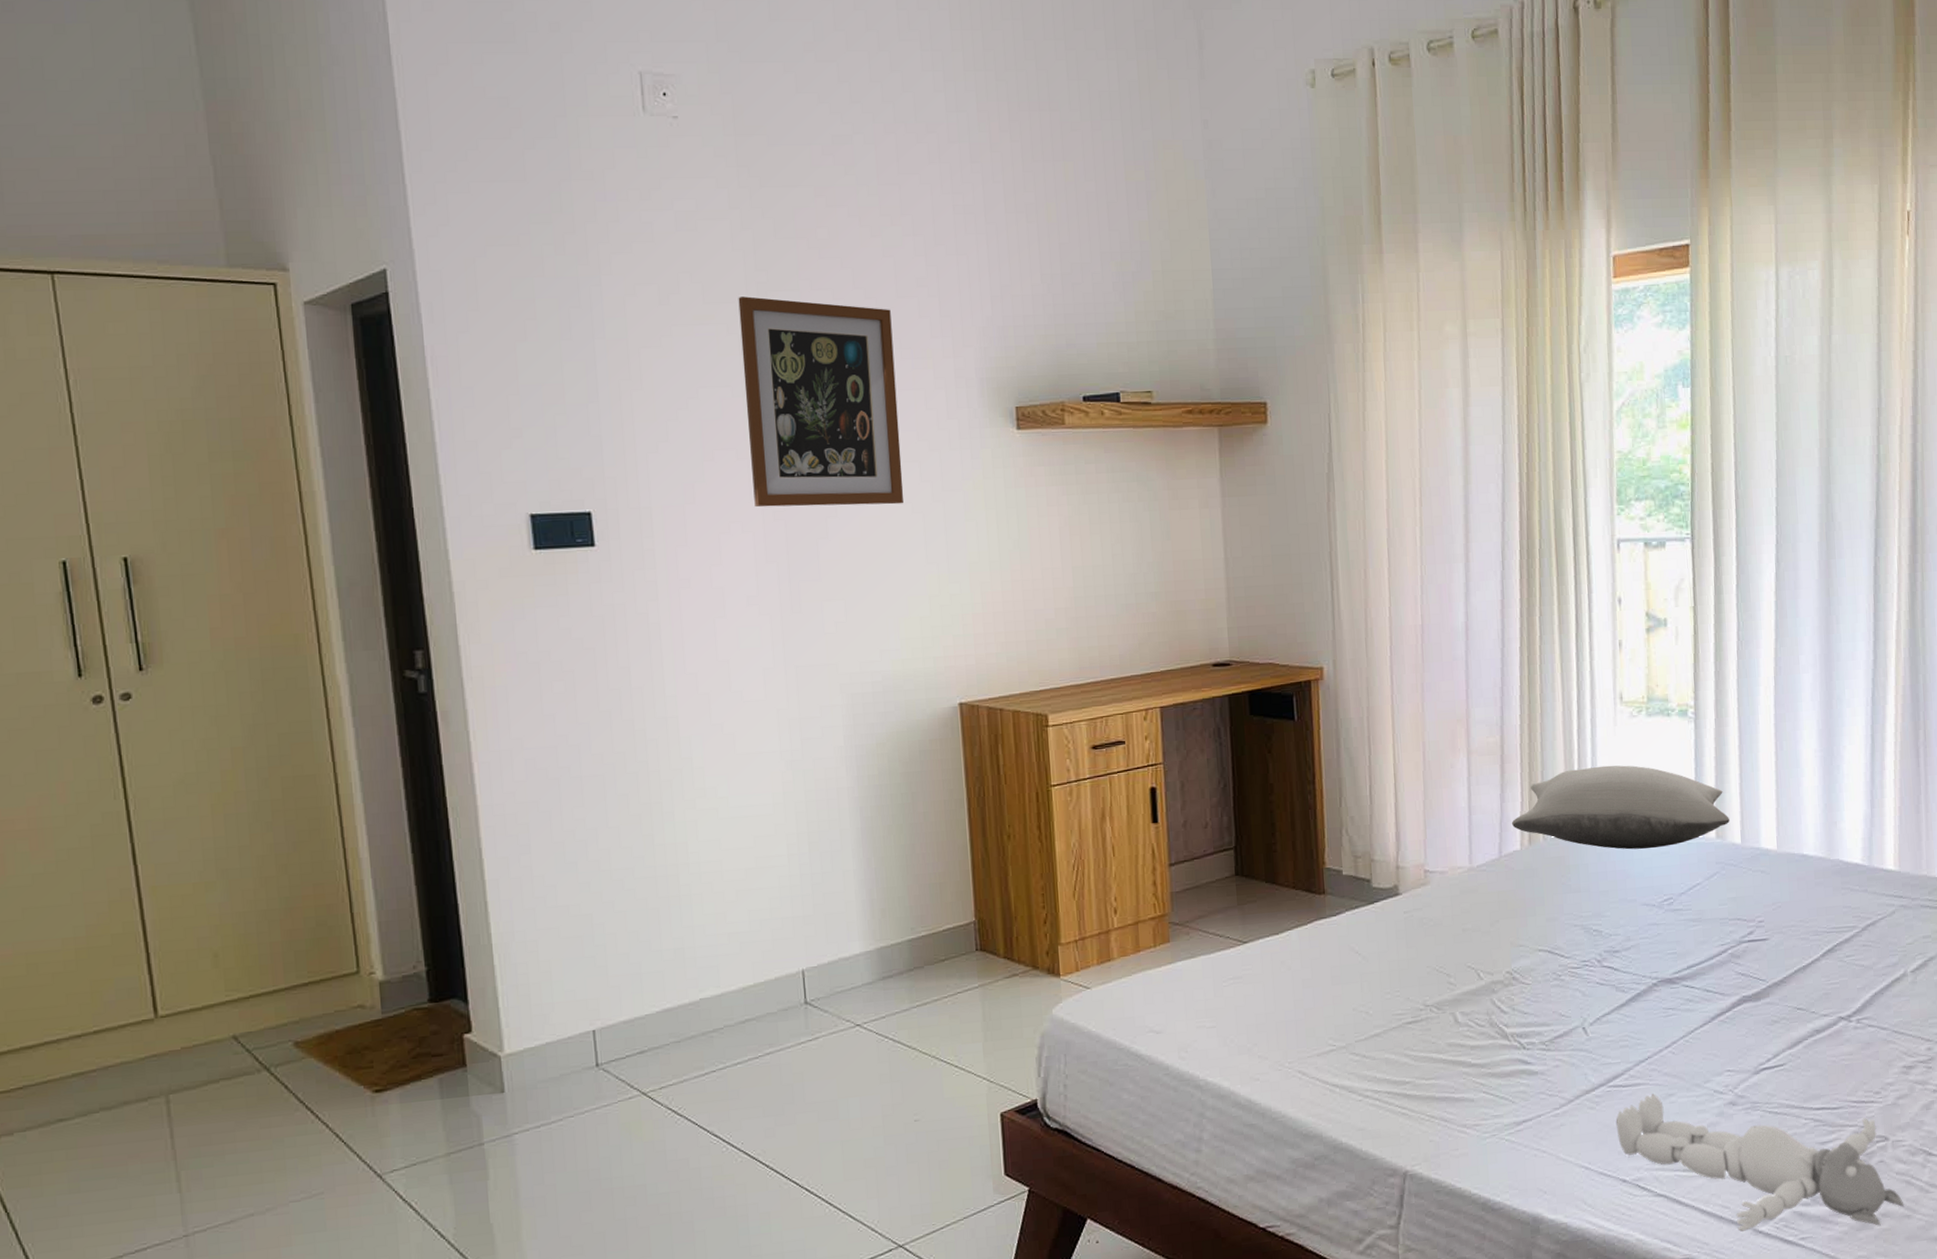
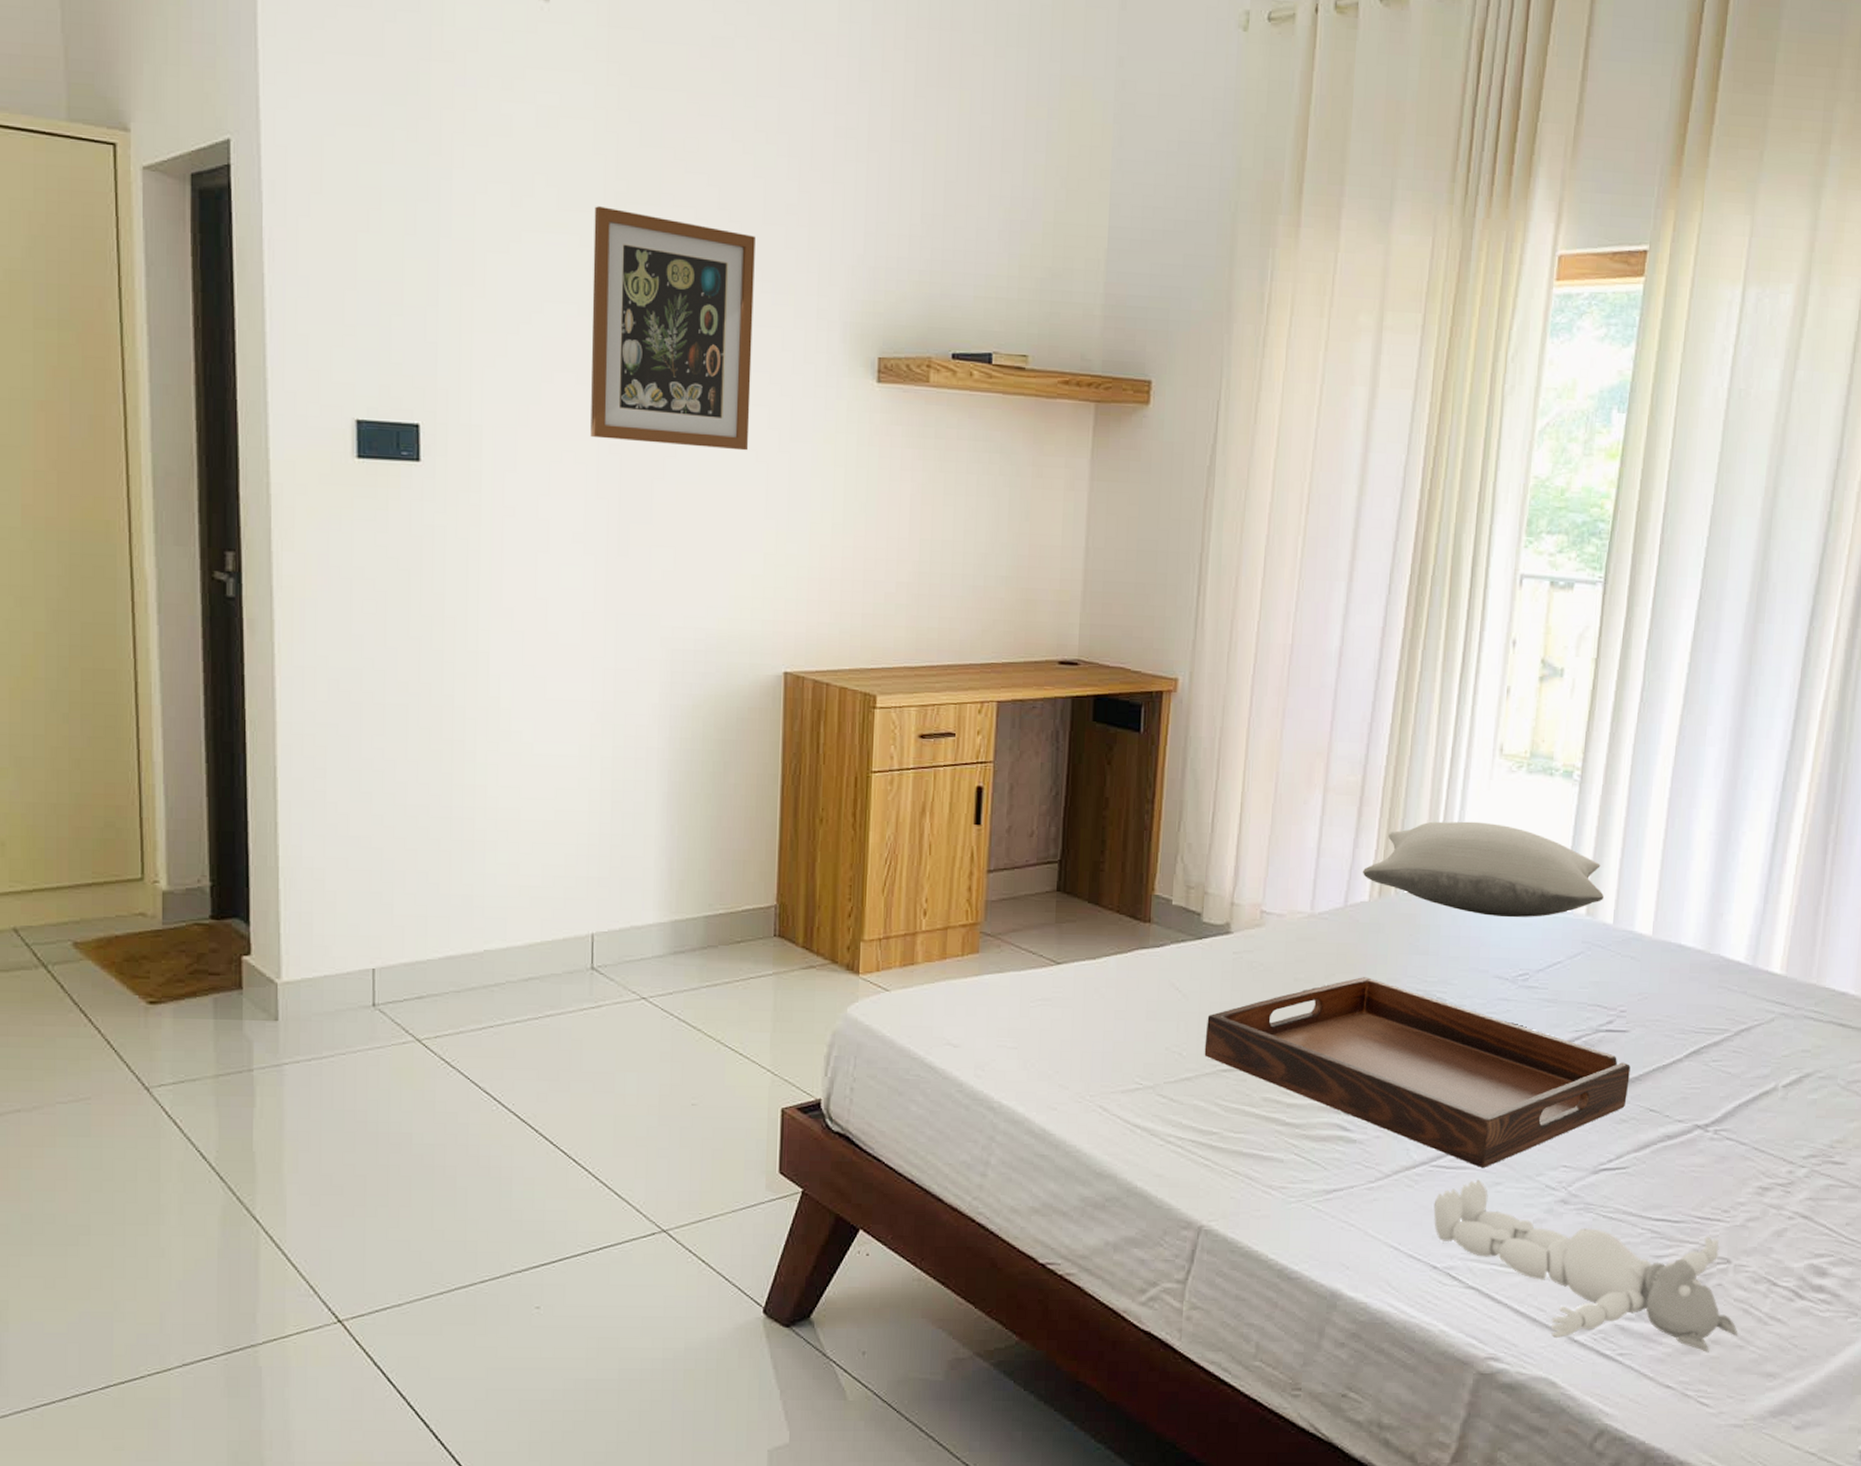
serving tray: none [1388,919,1776,1082] -> present [1204,977,1631,1167]

